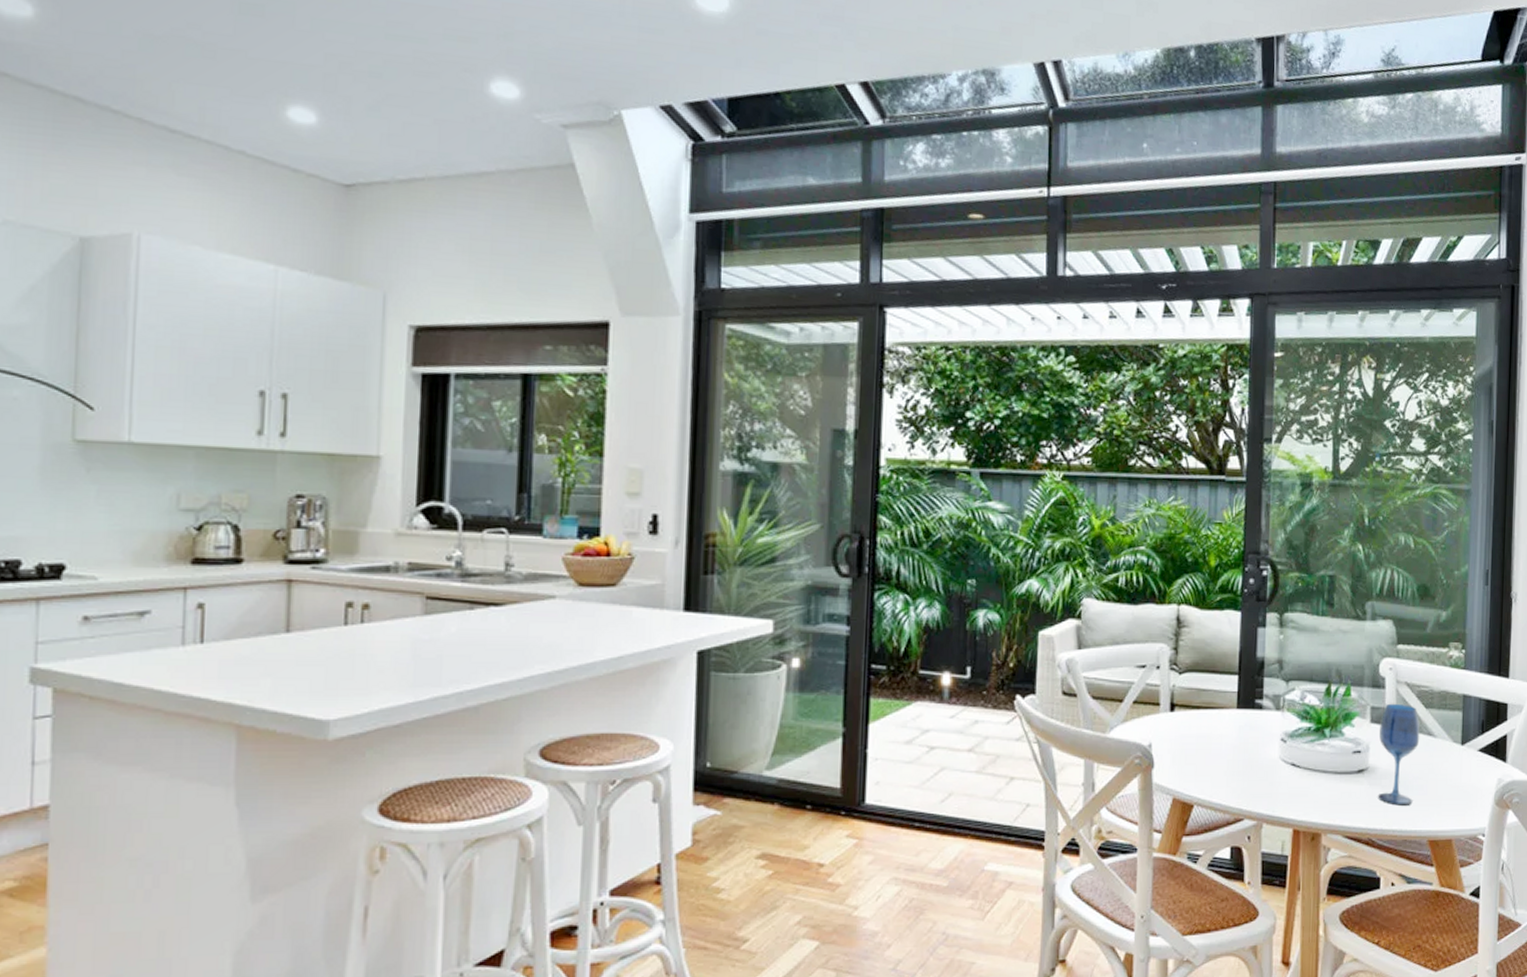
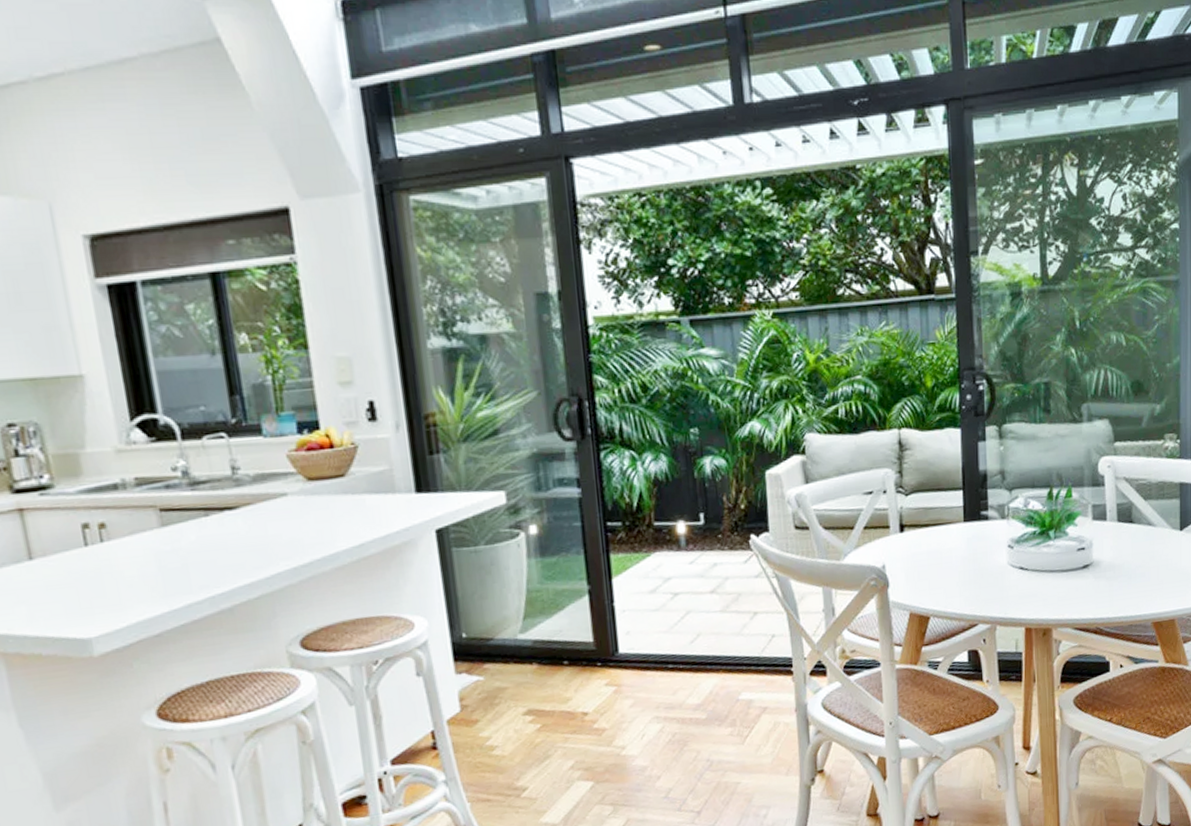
wineglass: present [1378,703,1420,804] -> none [1102,498,1140,593]

